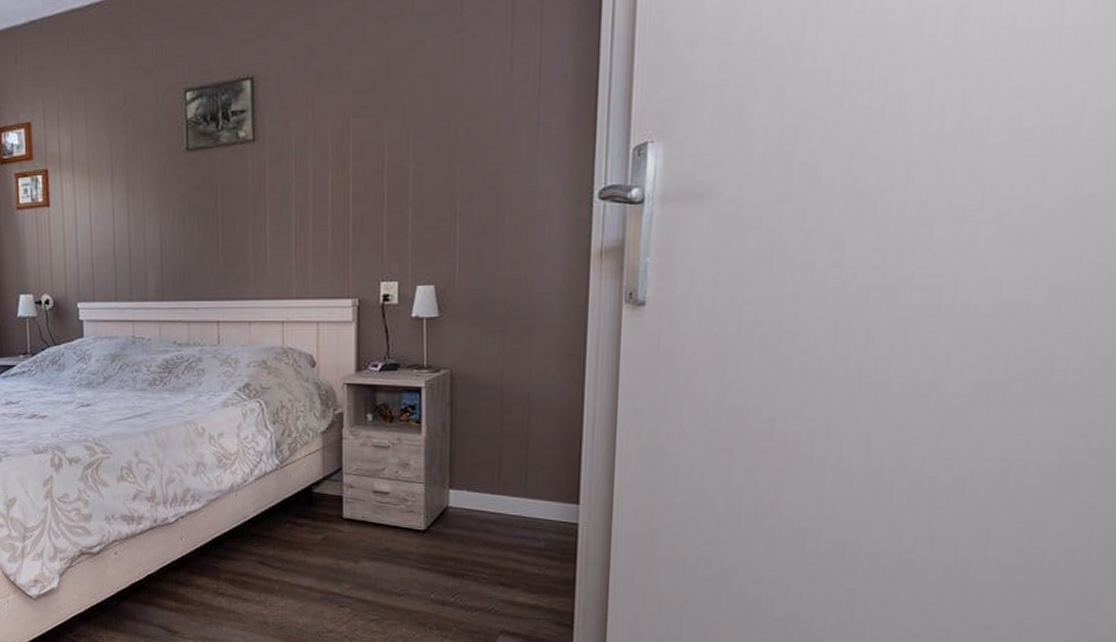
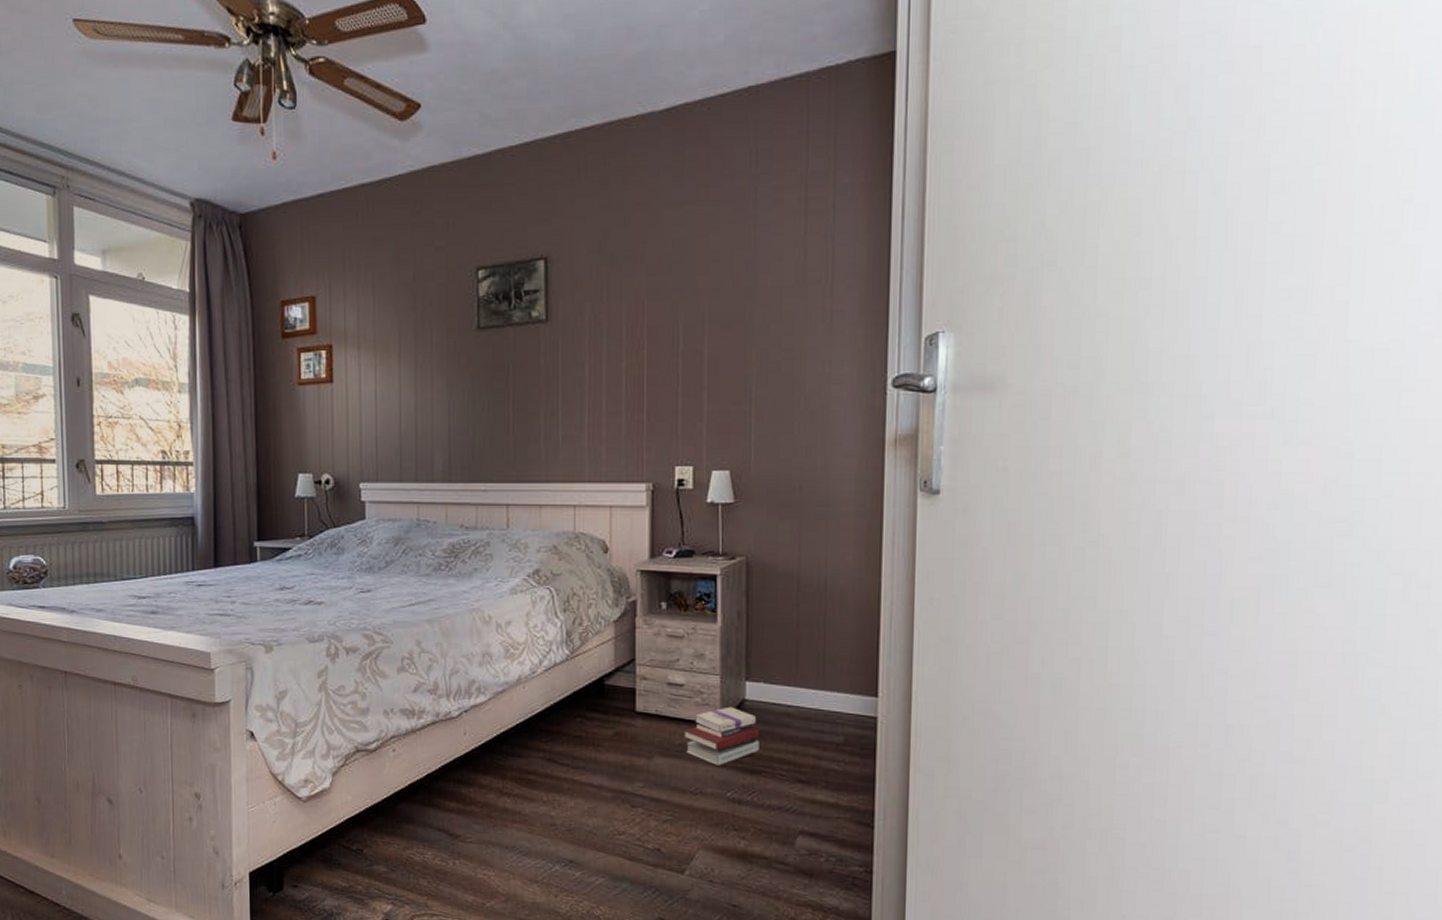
books: none [388,513,463,569] -> present [683,706,760,766]

